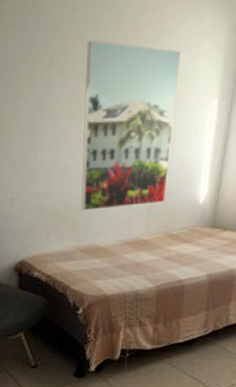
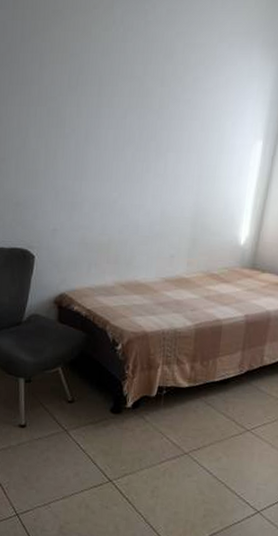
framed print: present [81,39,180,211] -> none [124,72,228,246]

